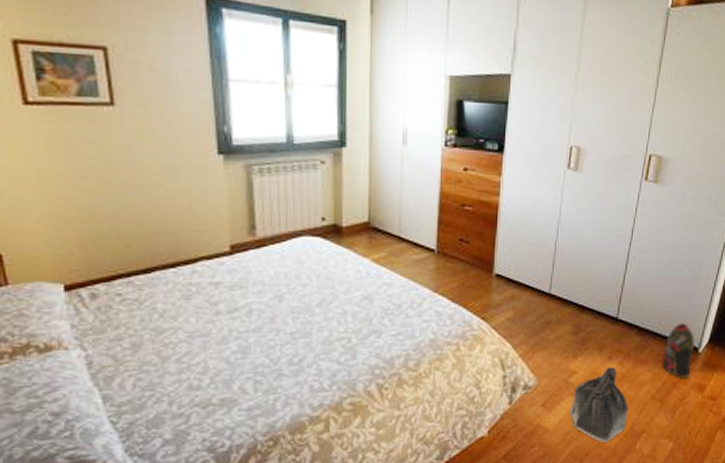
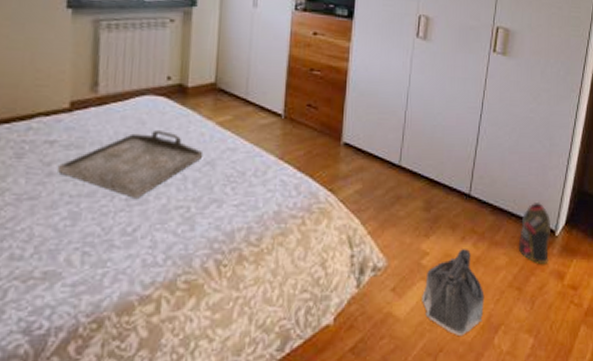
serving tray: none [223,269,361,332] -> present [57,130,204,198]

